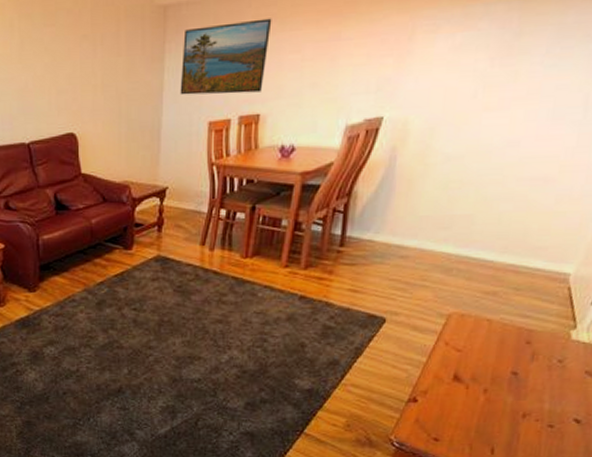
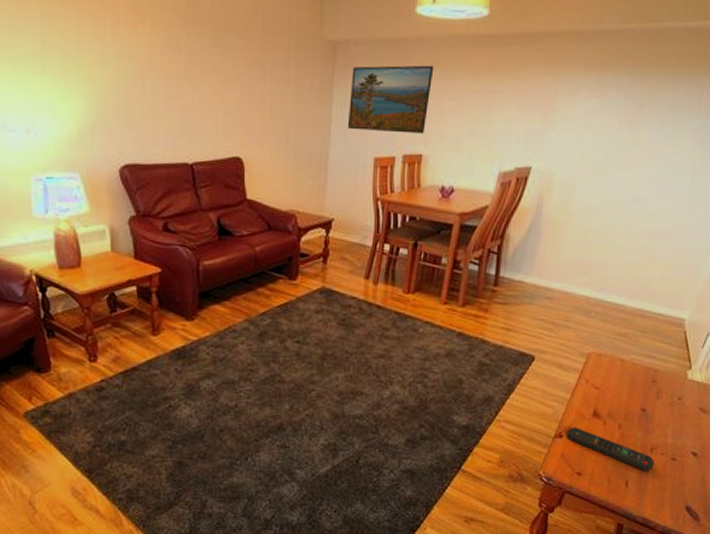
remote control: none [422,392,527,438] -> present [566,428,654,471]

